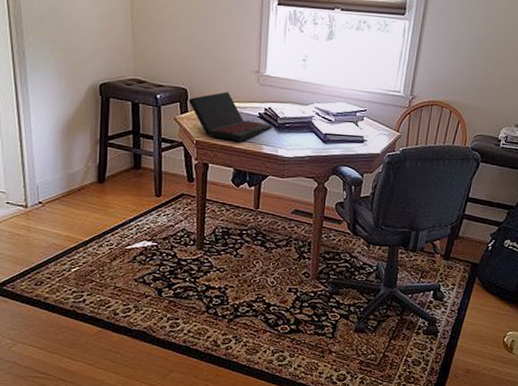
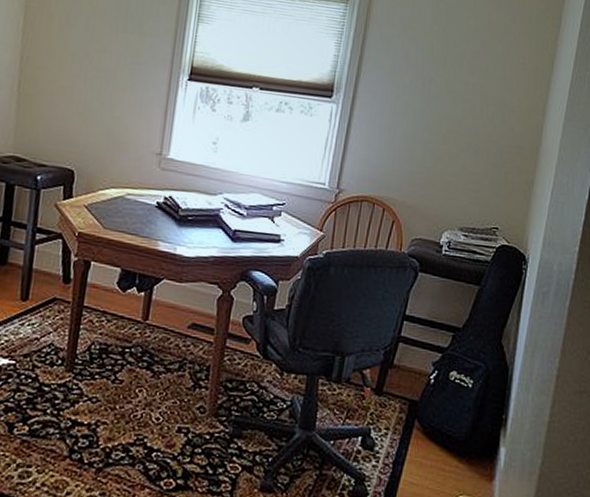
laptop: present [188,91,272,141] -> none [73,175,172,235]

